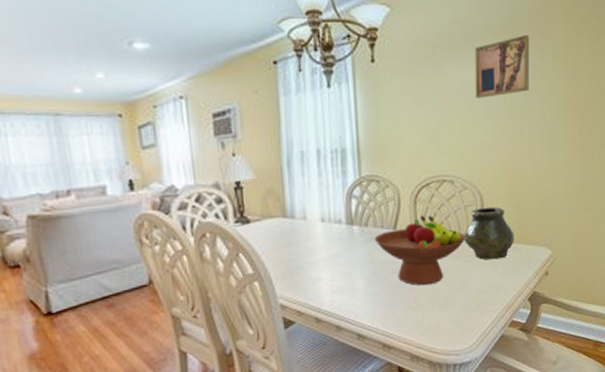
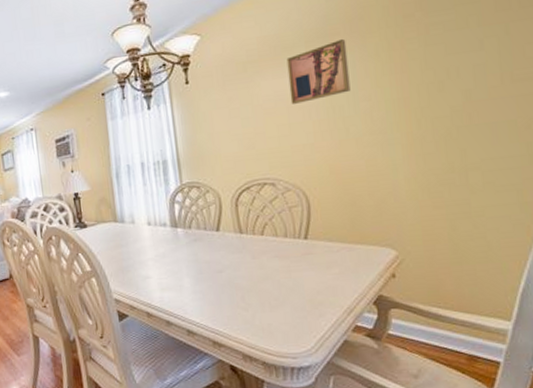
fruit bowl: present [374,215,466,286] -> none [198,217,294,285]
vase: present [465,206,514,260] -> none [292,207,350,261]

